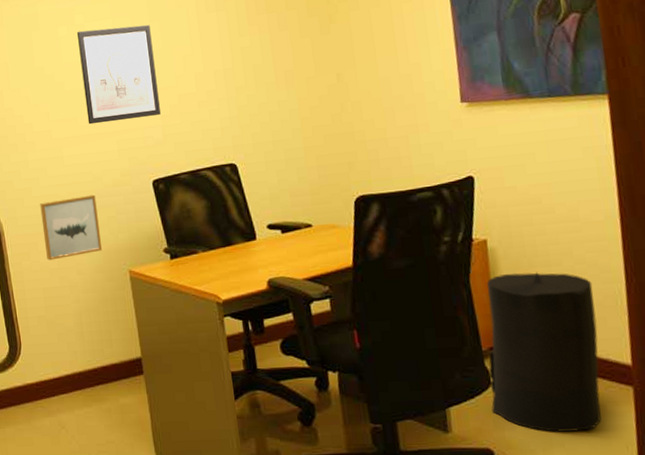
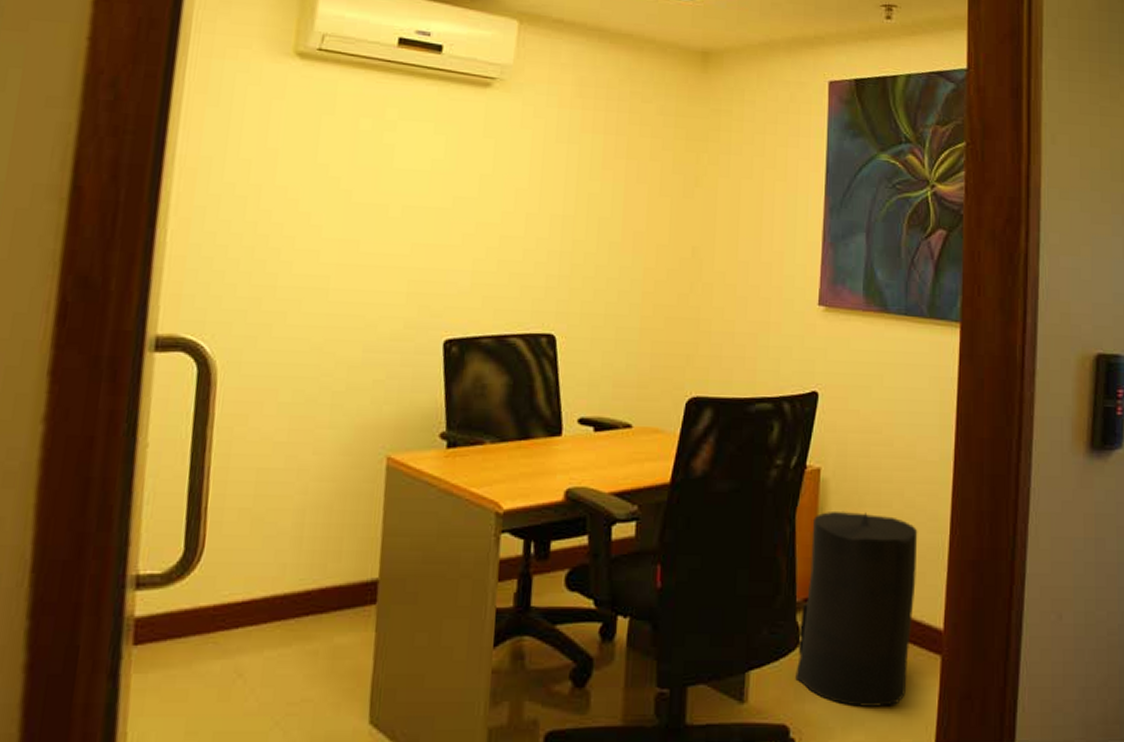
wall art: present [40,194,102,261] -> none [273,346,362,430]
wall art: present [77,25,161,125] -> none [374,128,482,257]

